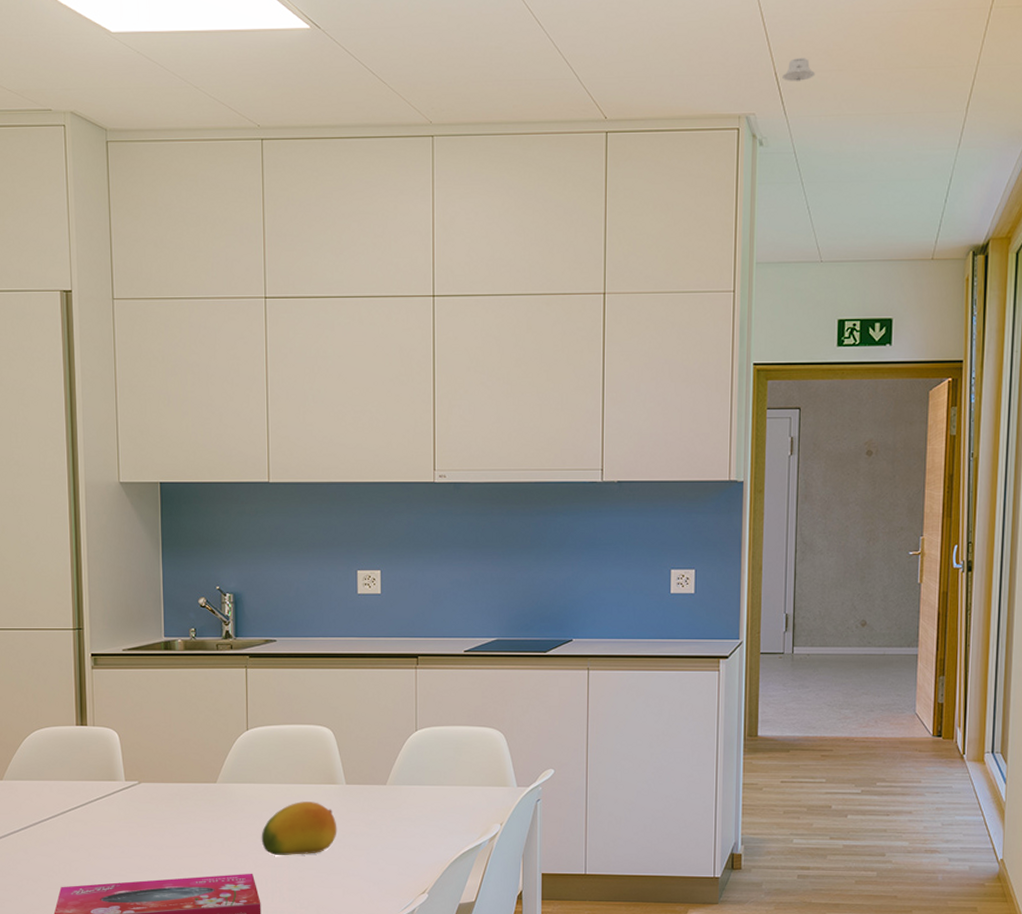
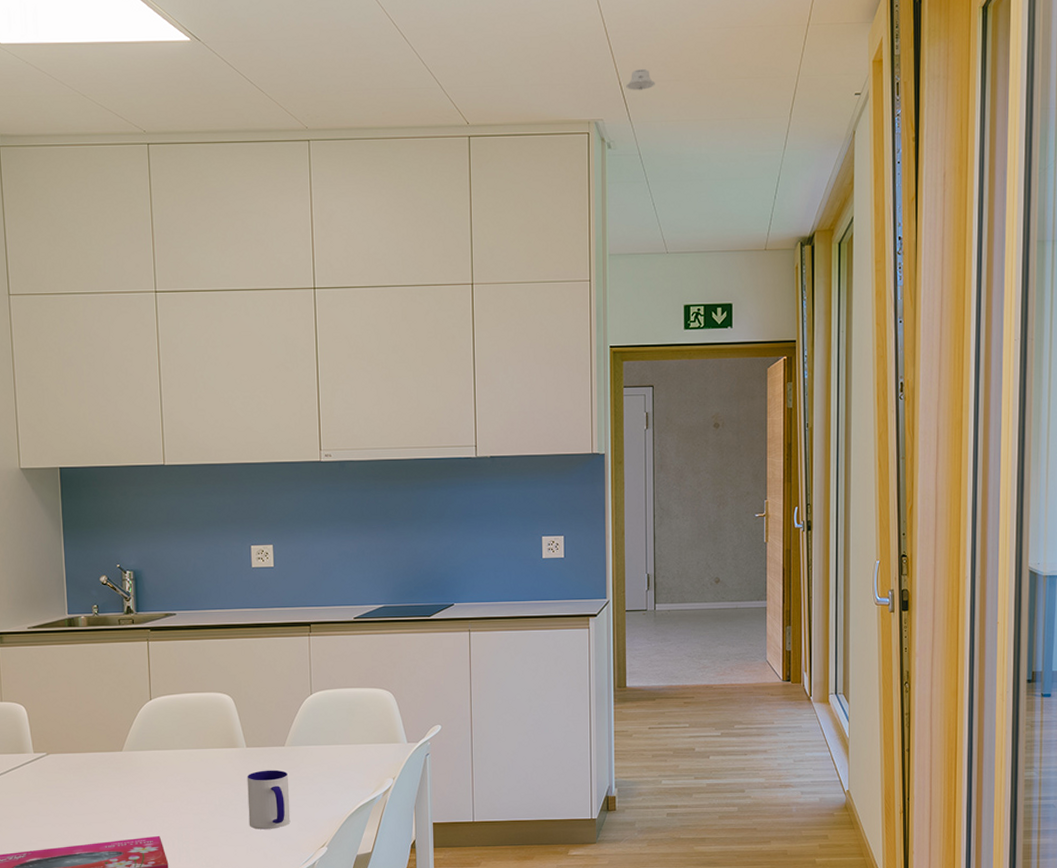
fruit: present [261,802,337,855] -> none [167,765,240,817]
mug: none [345,809,390,872] -> present [247,770,291,830]

